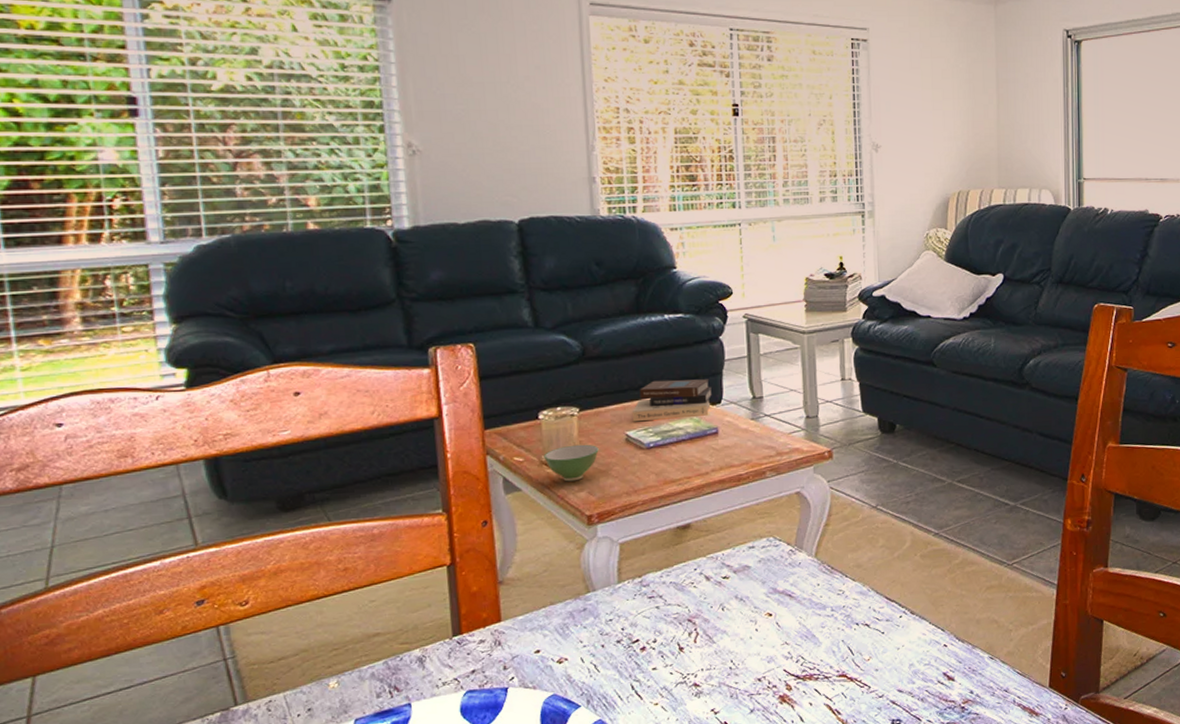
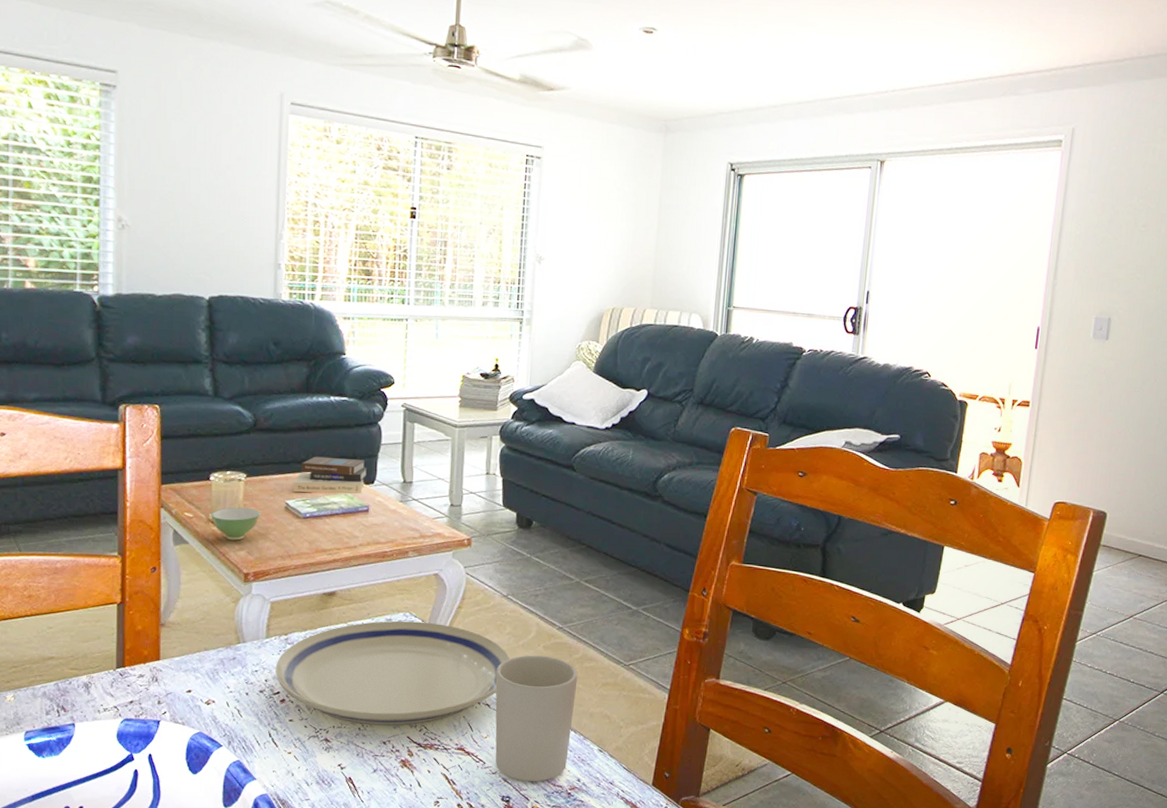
plate: none [631,544,887,663] -> present [275,620,511,726]
mug: none [872,565,960,701] -> present [495,655,578,782]

